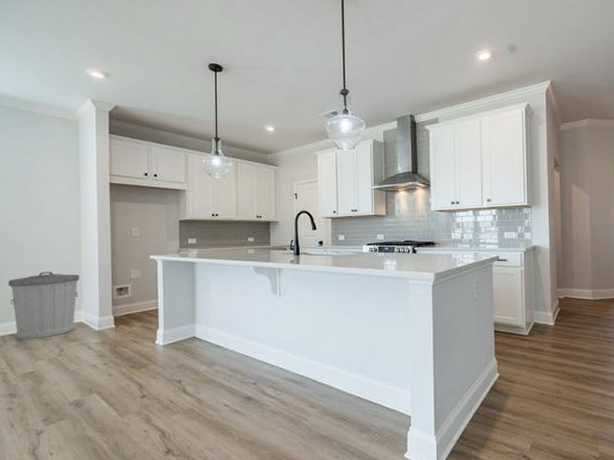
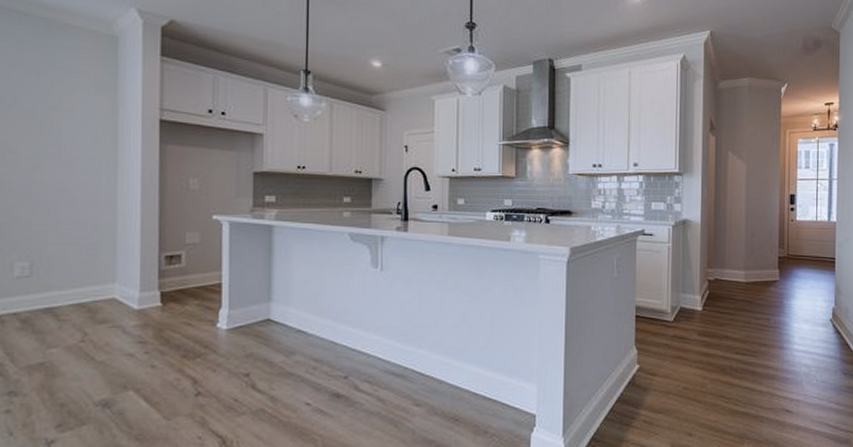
trash can: present [8,272,80,340] -> none [10,231,114,321]

